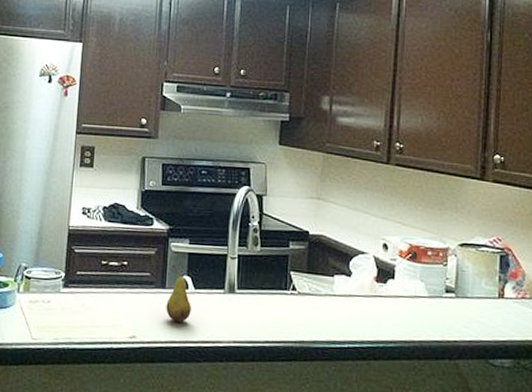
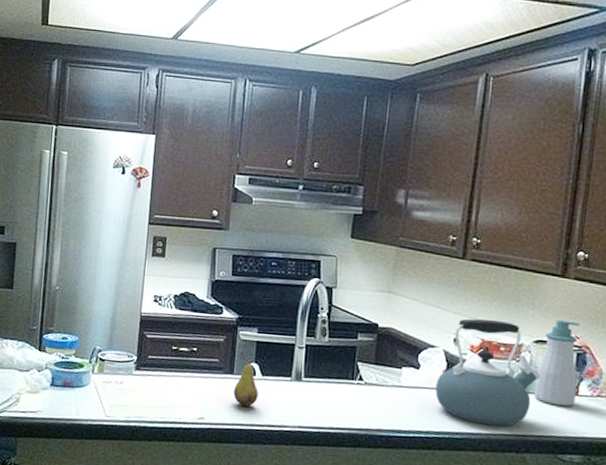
kettle: none [368,223,467,333] -> present [435,318,540,427]
soap bottle: none [463,223,502,310] -> present [534,320,579,407]

